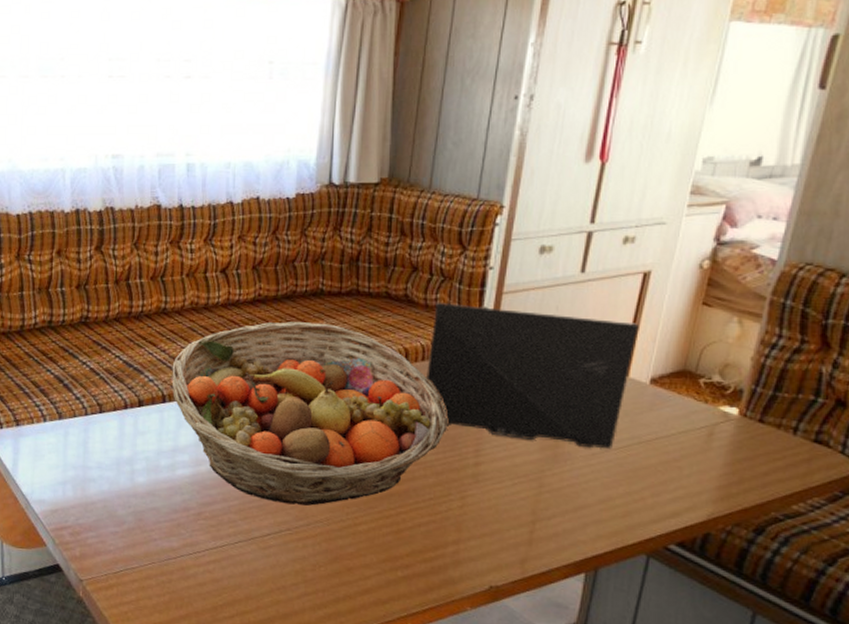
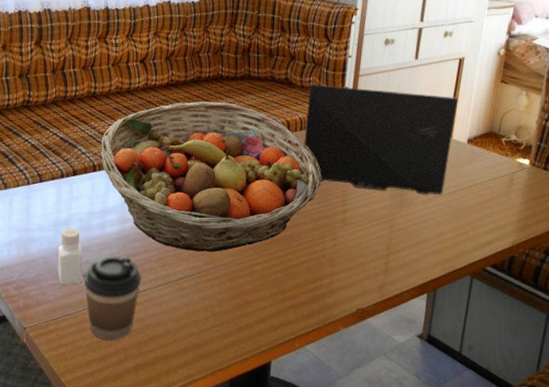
pepper shaker: none [119,468,149,534] -> present [57,228,83,285]
coffee cup: none [150,503,219,603] -> present [84,255,142,341]

